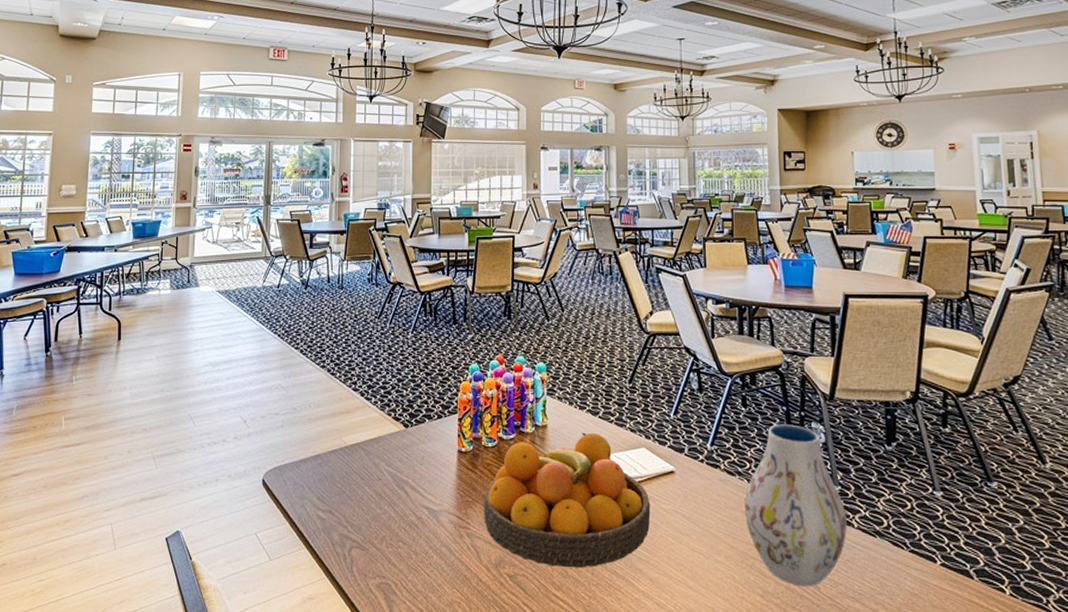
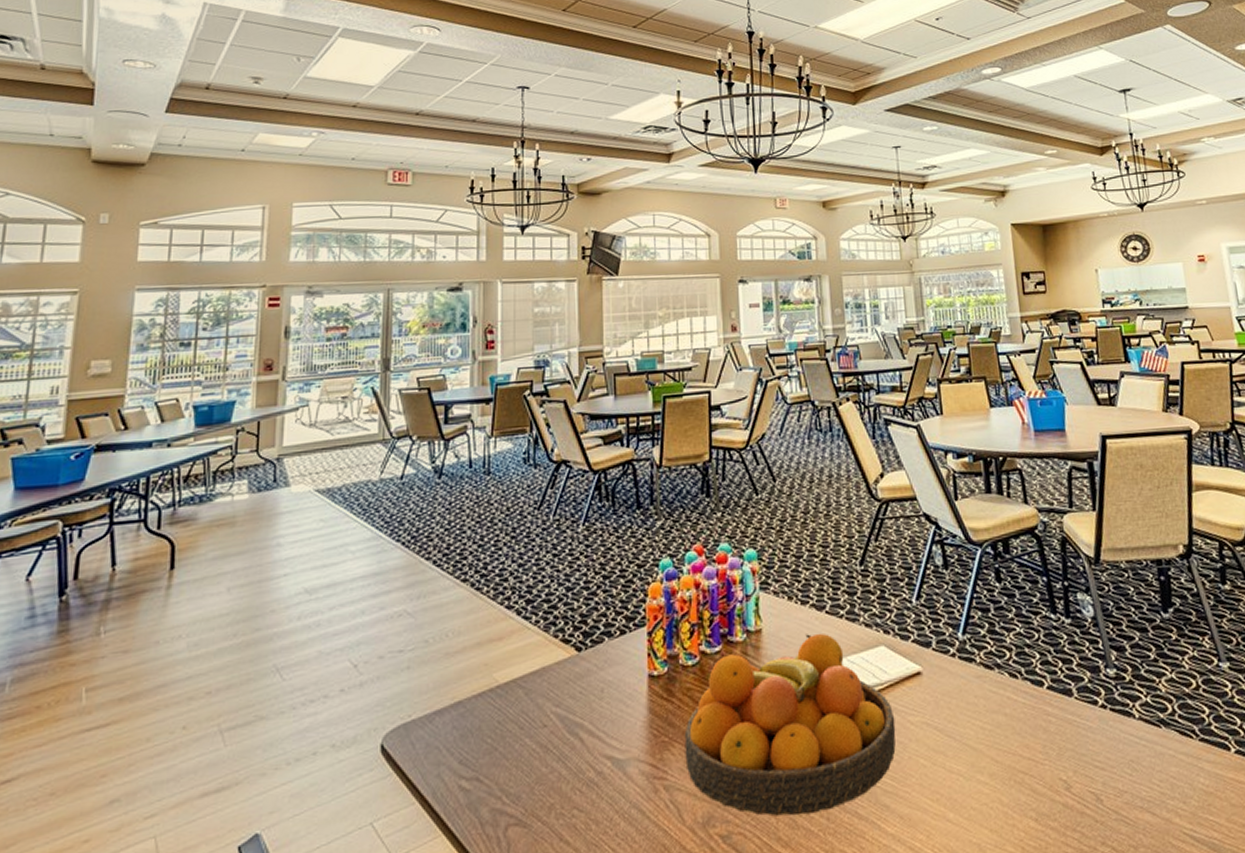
vase: present [744,424,847,587] -> none [1006,598,1128,802]

